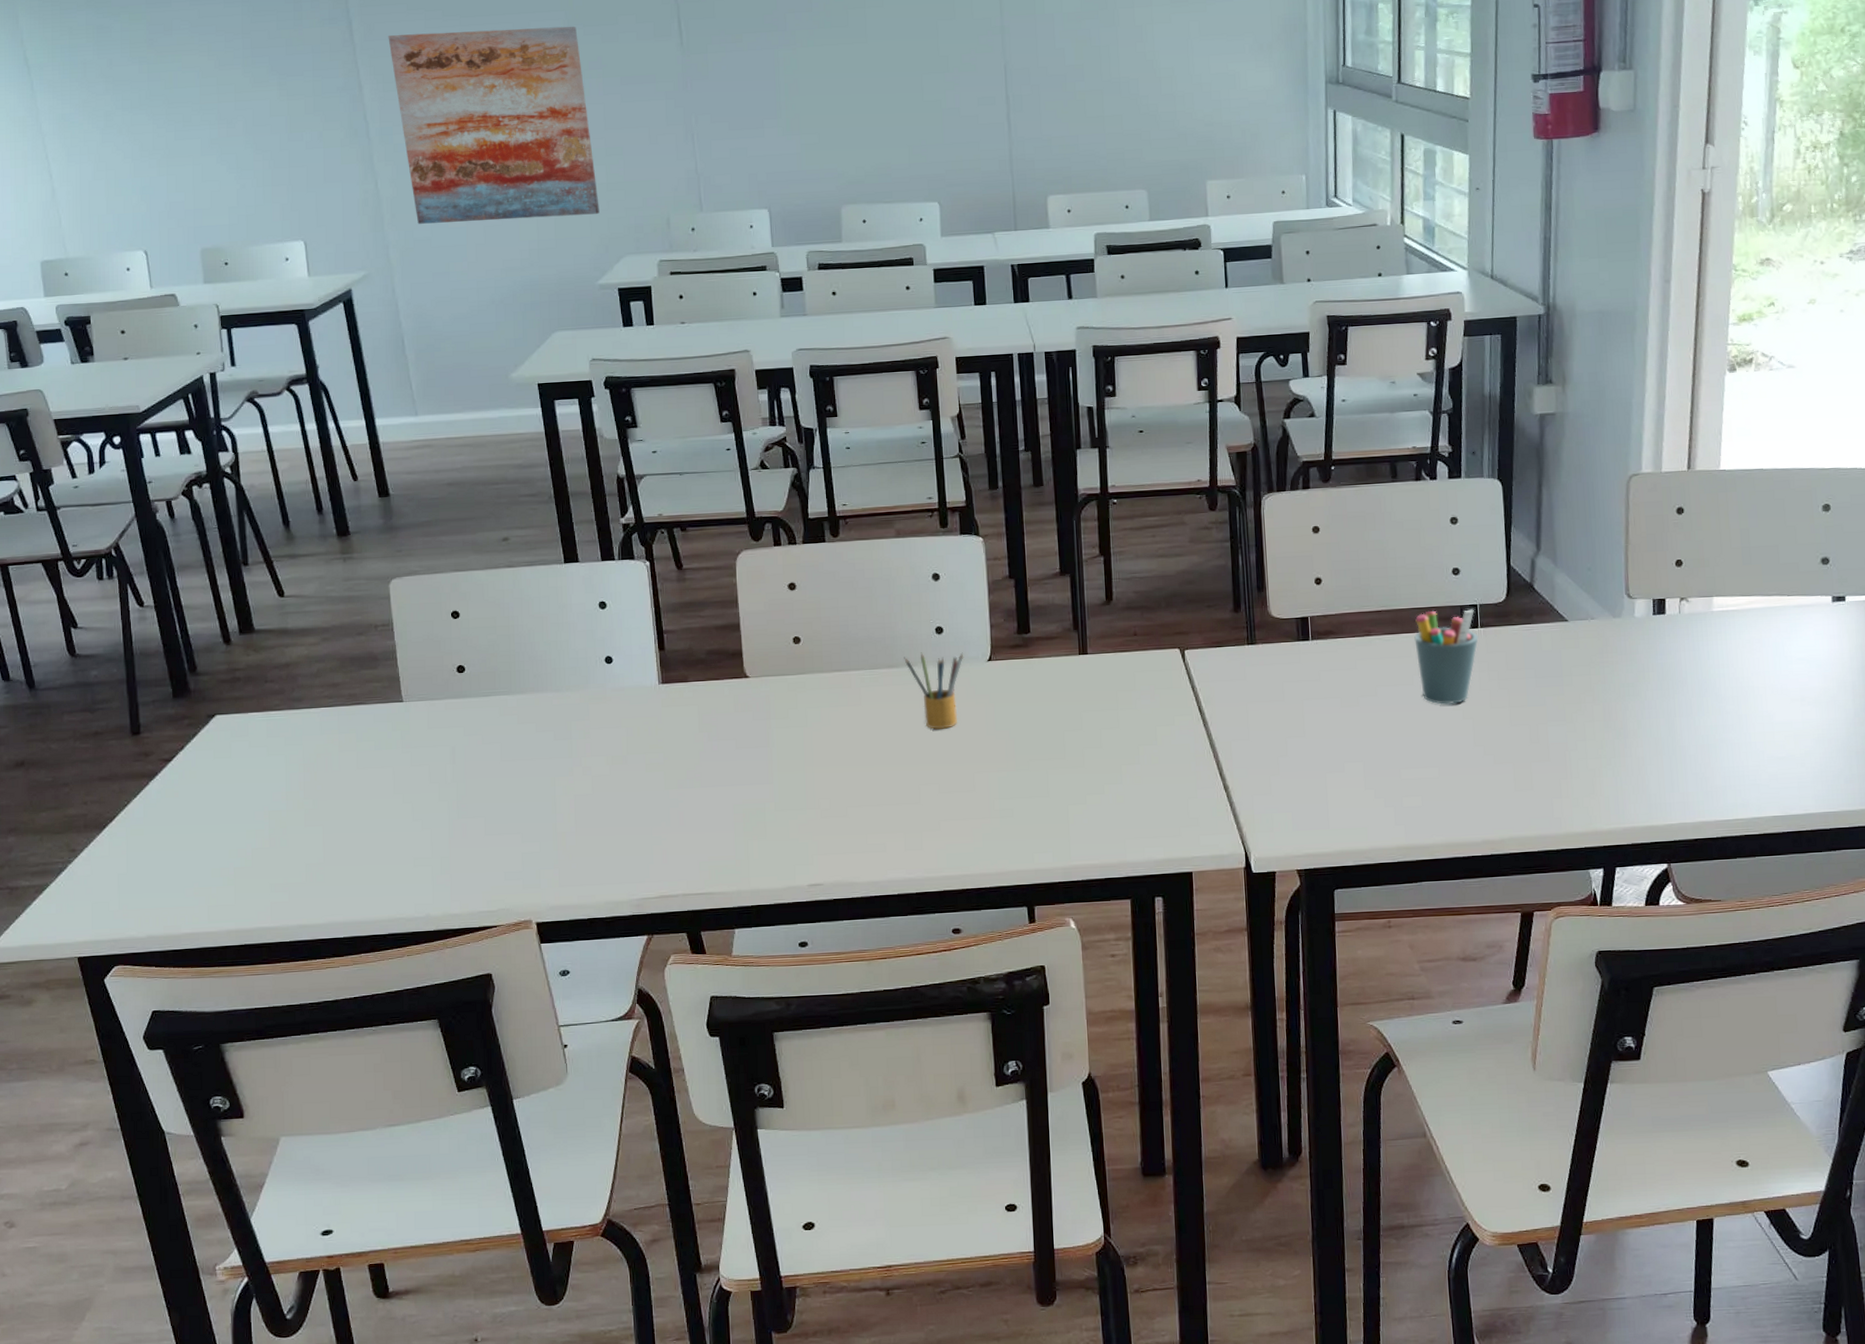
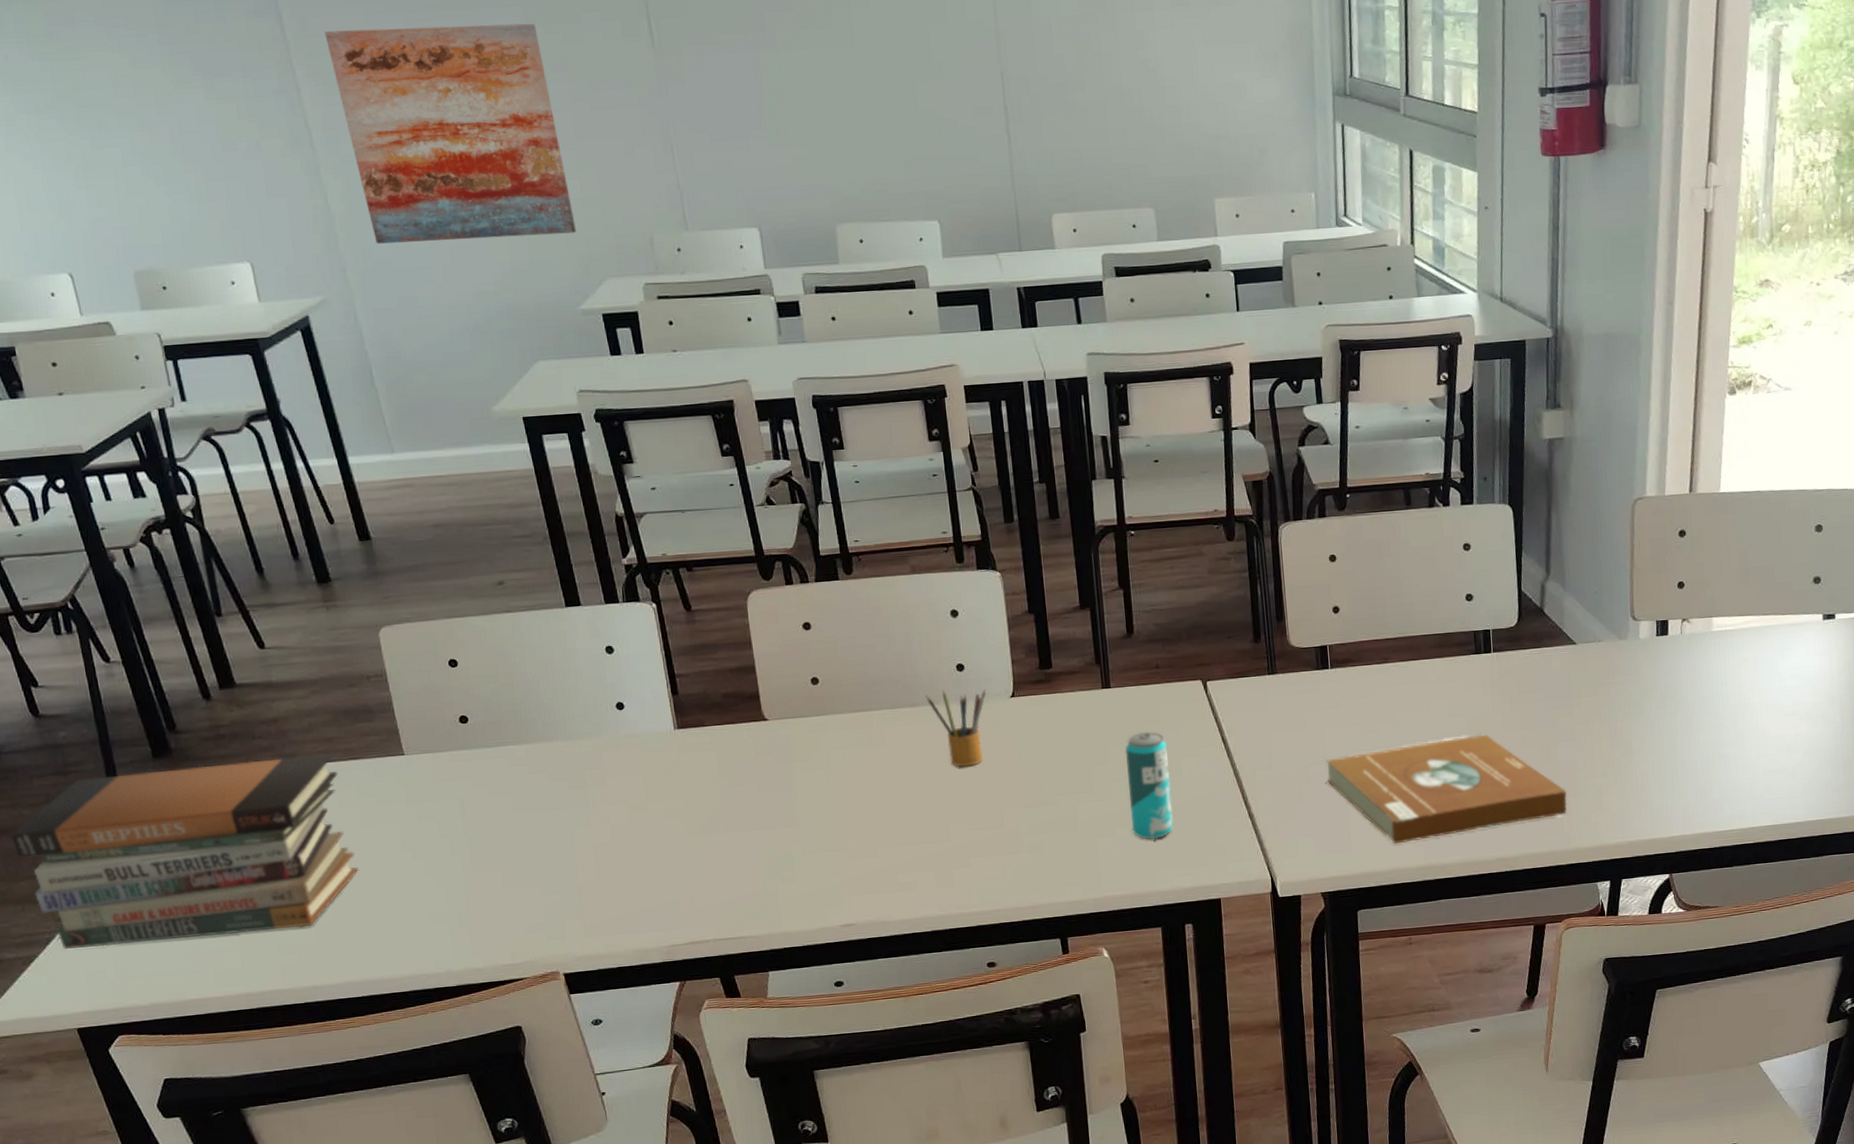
book stack: none [38,698,351,879] -> present [11,753,359,949]
beverage can: none [1099,699,1146,809] -> present [1125,731,1173,840]
book: none [1305,711,1558,822] -> present [1326,734,1567,844]
pen holder: present [1414,609,1479,704] -> none [1430,634,1492,728]

